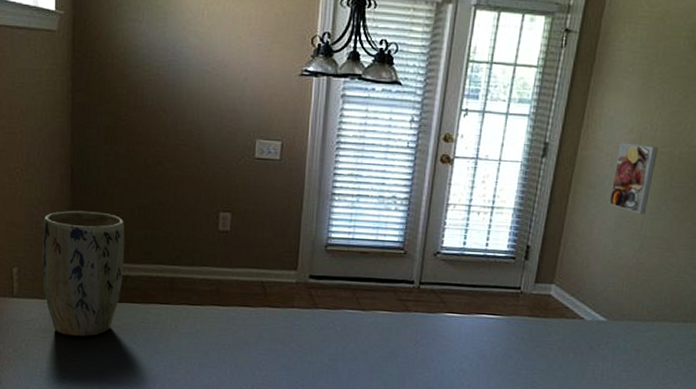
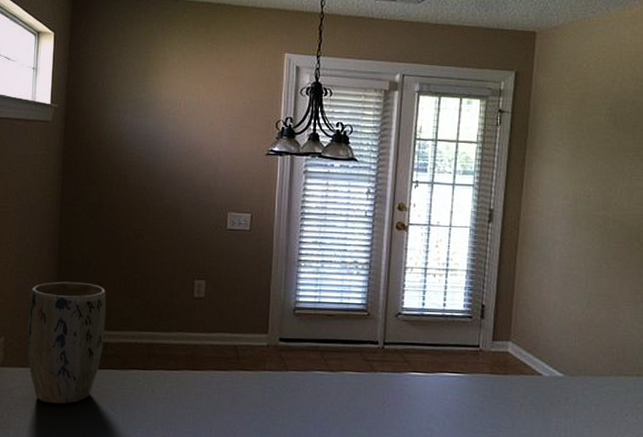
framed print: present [608,142,658,214] -> none [553,207,593,273]

